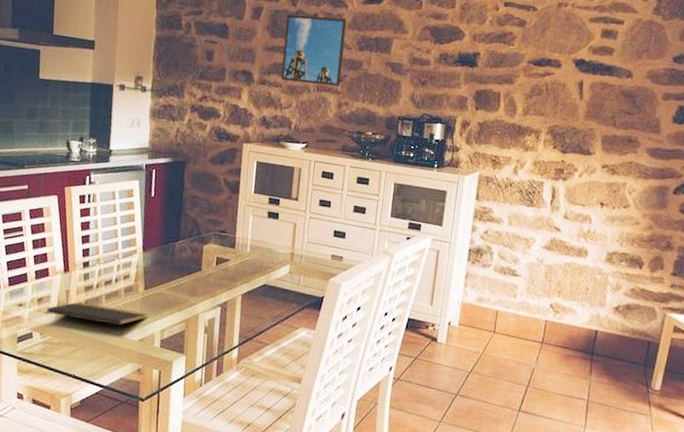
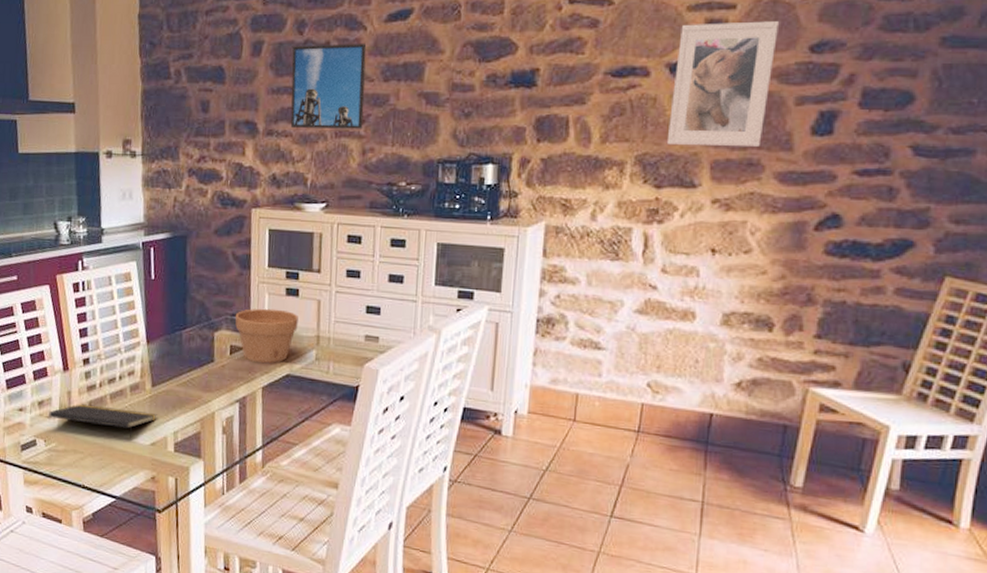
flower pot: none [222,227,277,274] -> present [235,308,298,363]
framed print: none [571,31,654,129] -> present [666,21,780,148]

